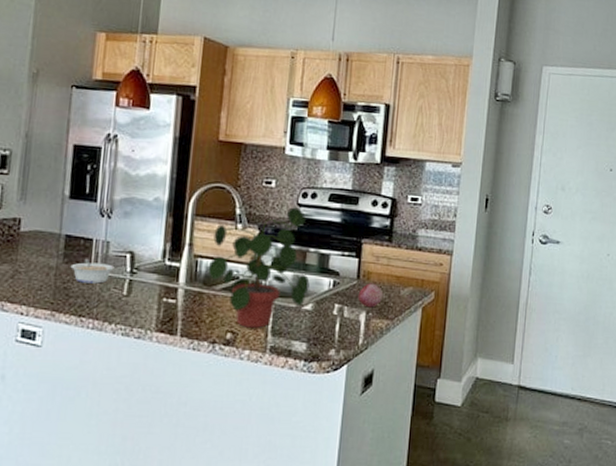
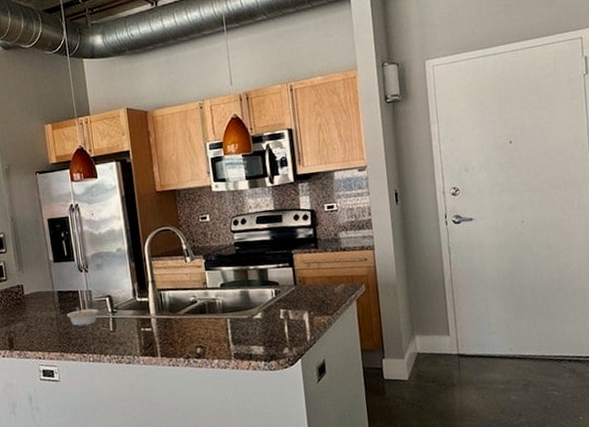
potted plant: present [207,207,310,328] -> none [169,234,256,341]
fruit: present [357,283,384,308] -> none [298,286,321,308]

